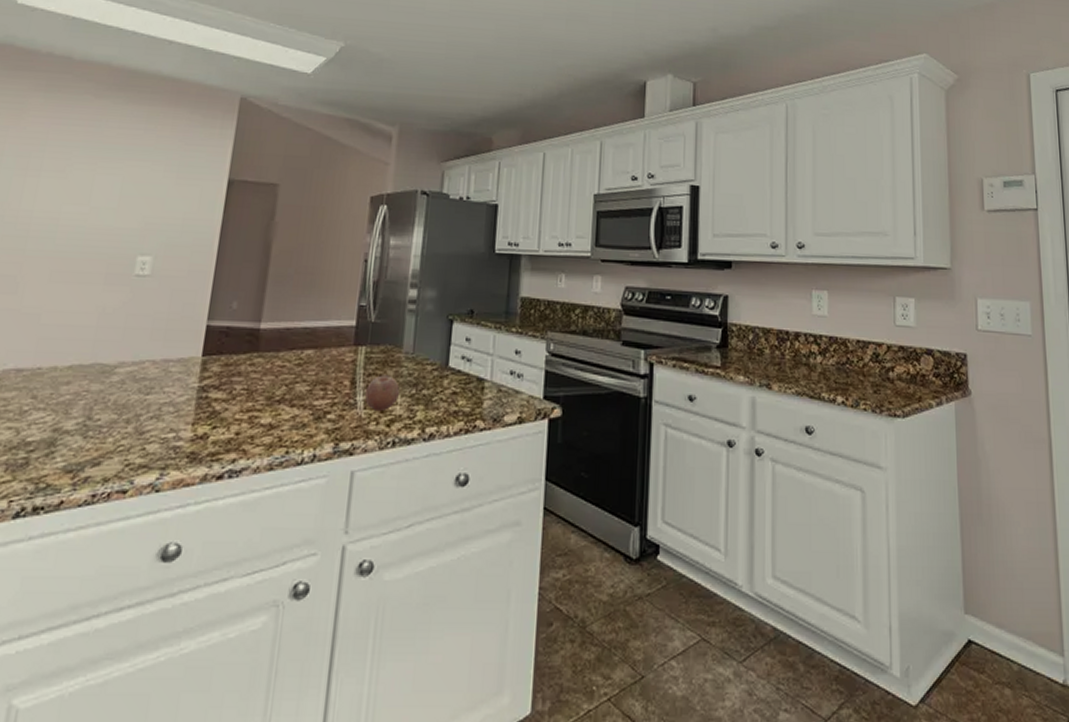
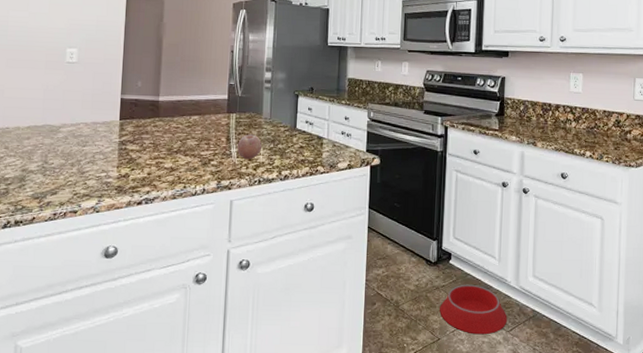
pet bowl: none [643,591,739,669] -> present [440,284,507,335]

